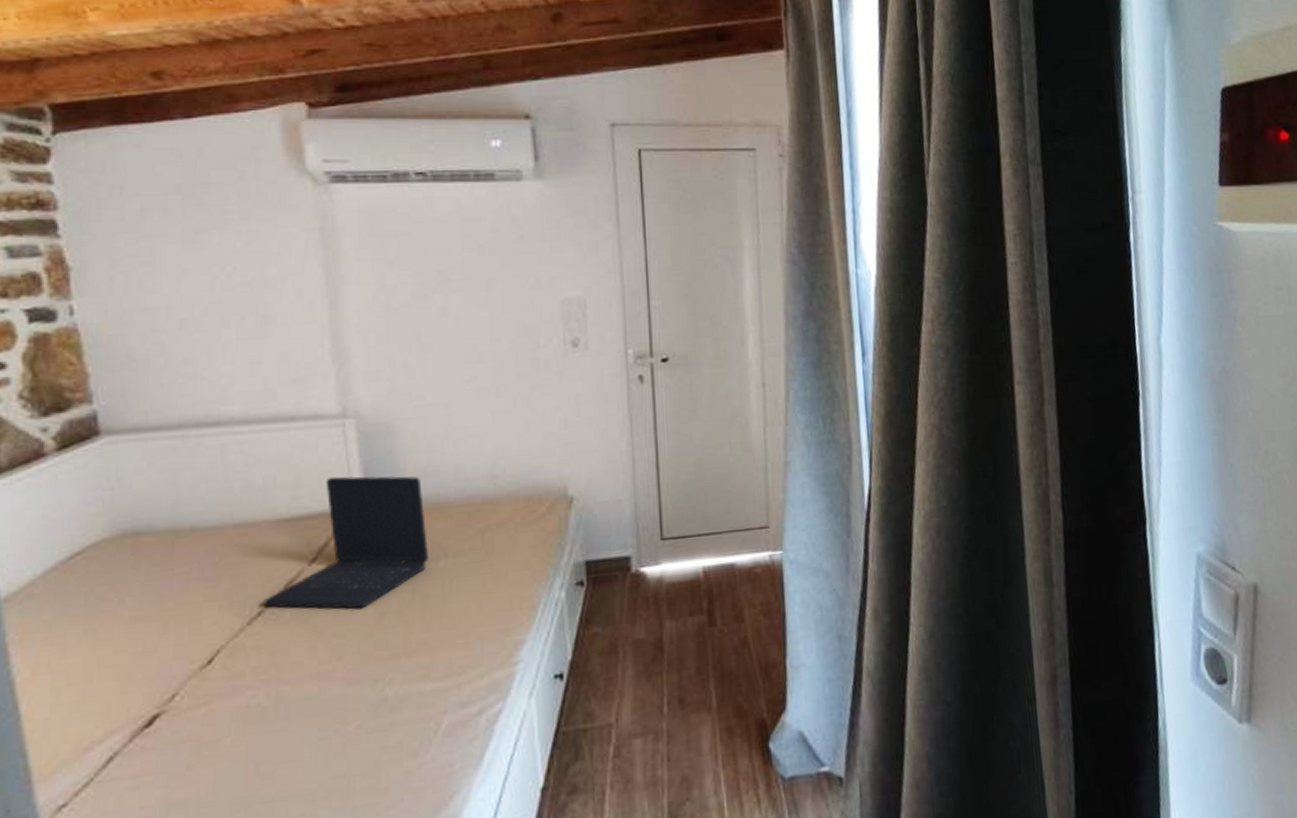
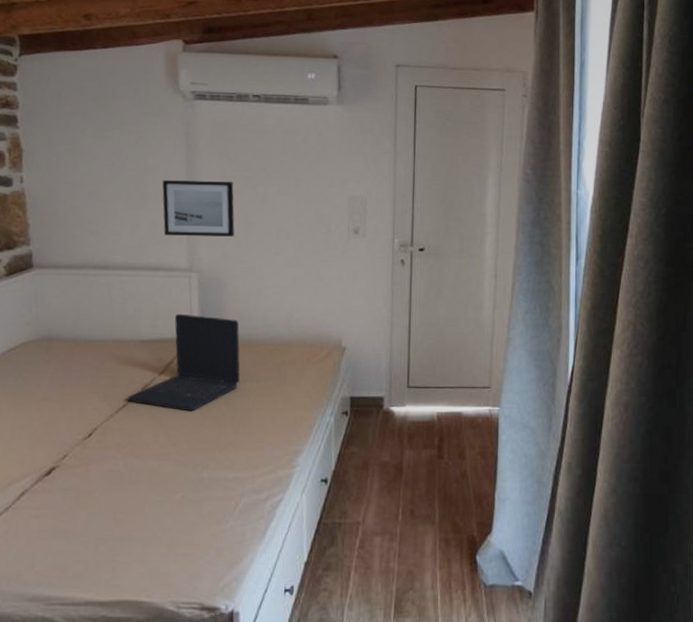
wall art: none [291,291,404,371] -> present [162,180,235,237]

